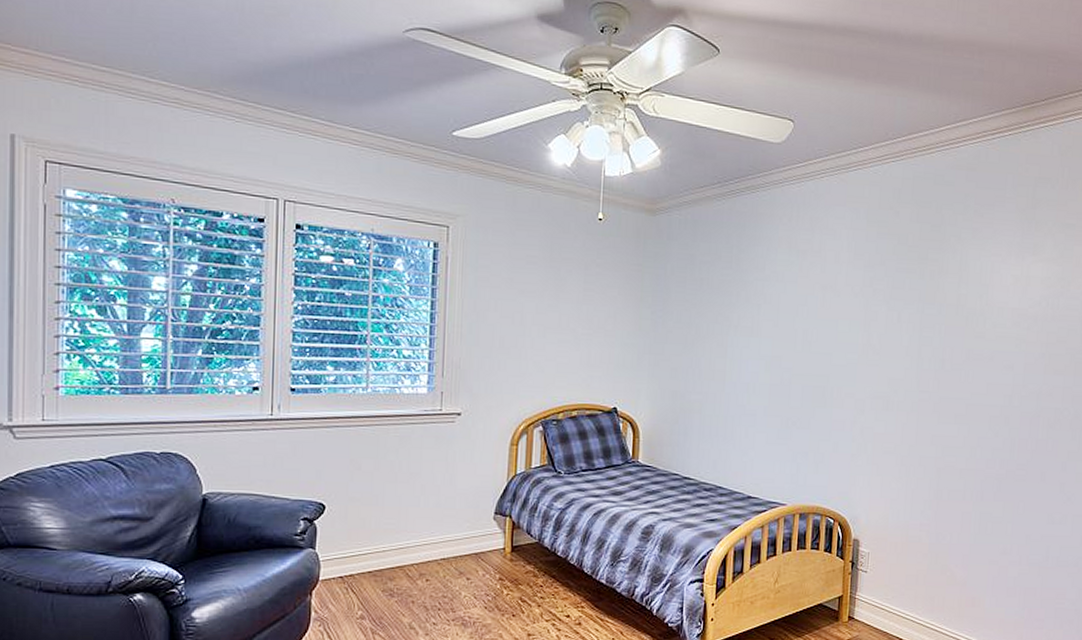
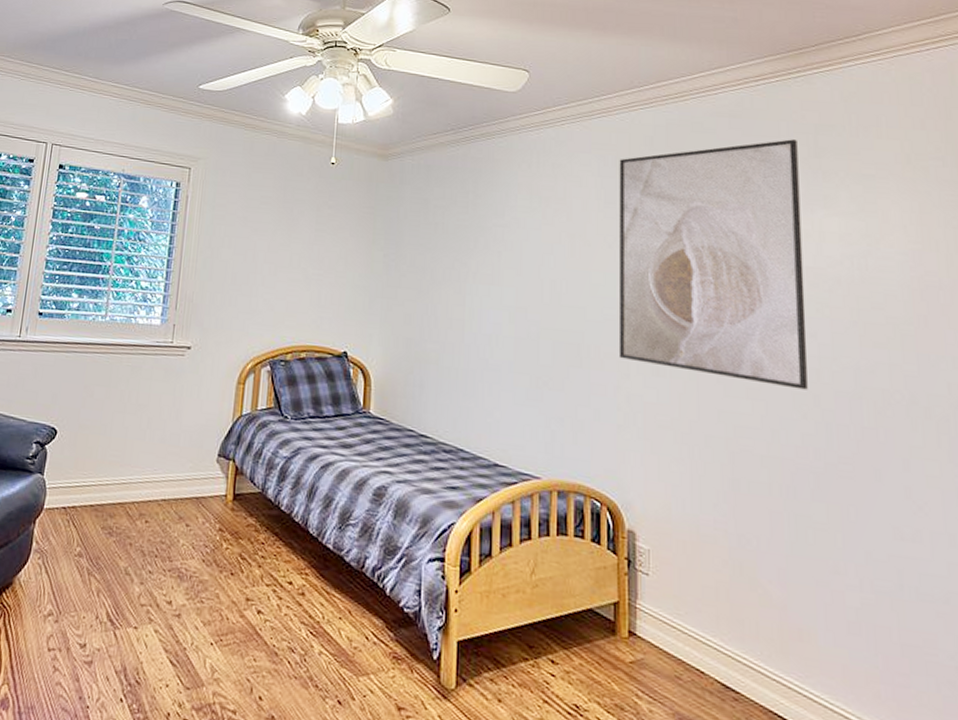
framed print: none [856,191,1019,413] -> present [618,139,808,390]

